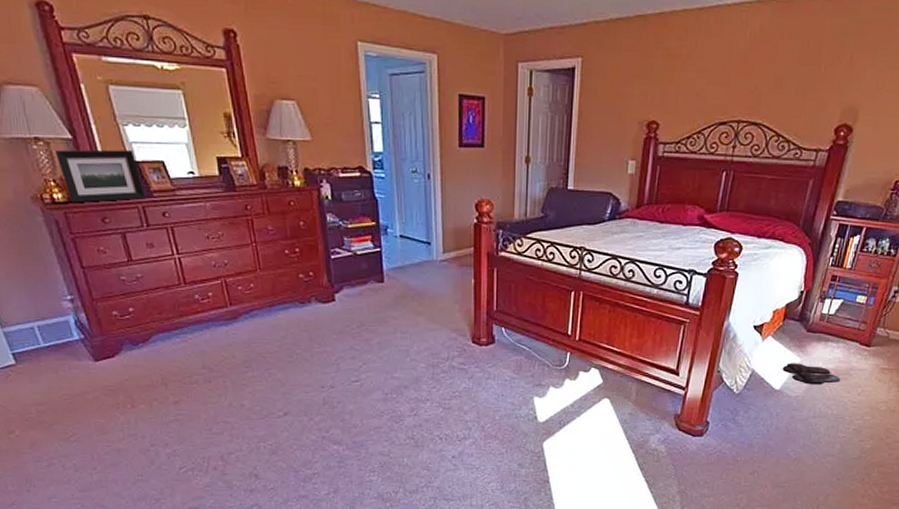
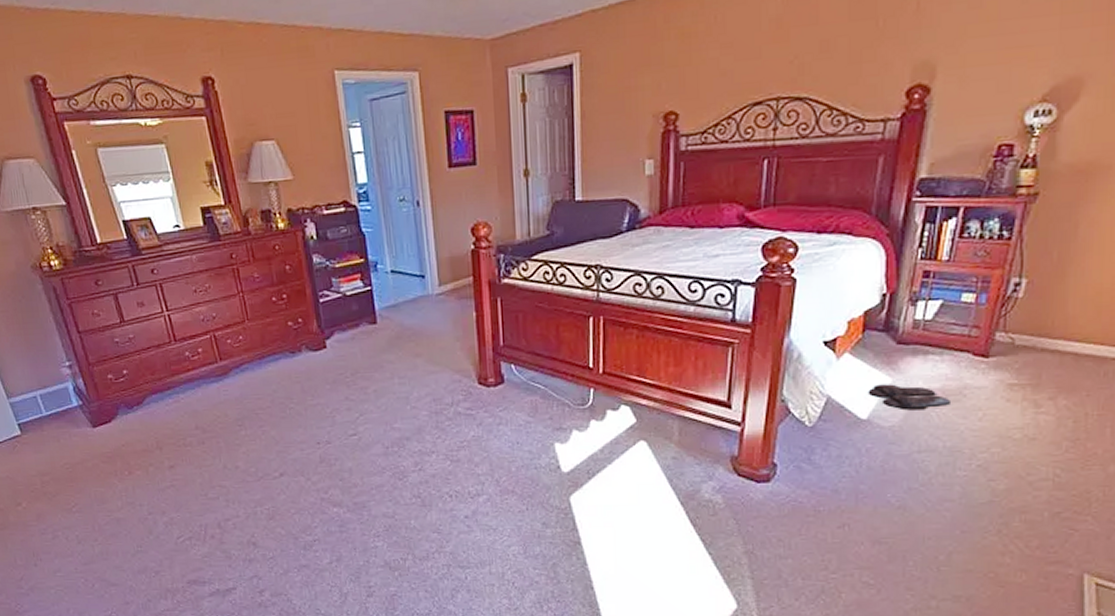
picture frame: present [55,149,147,203] -> none [51,210,136,269]

